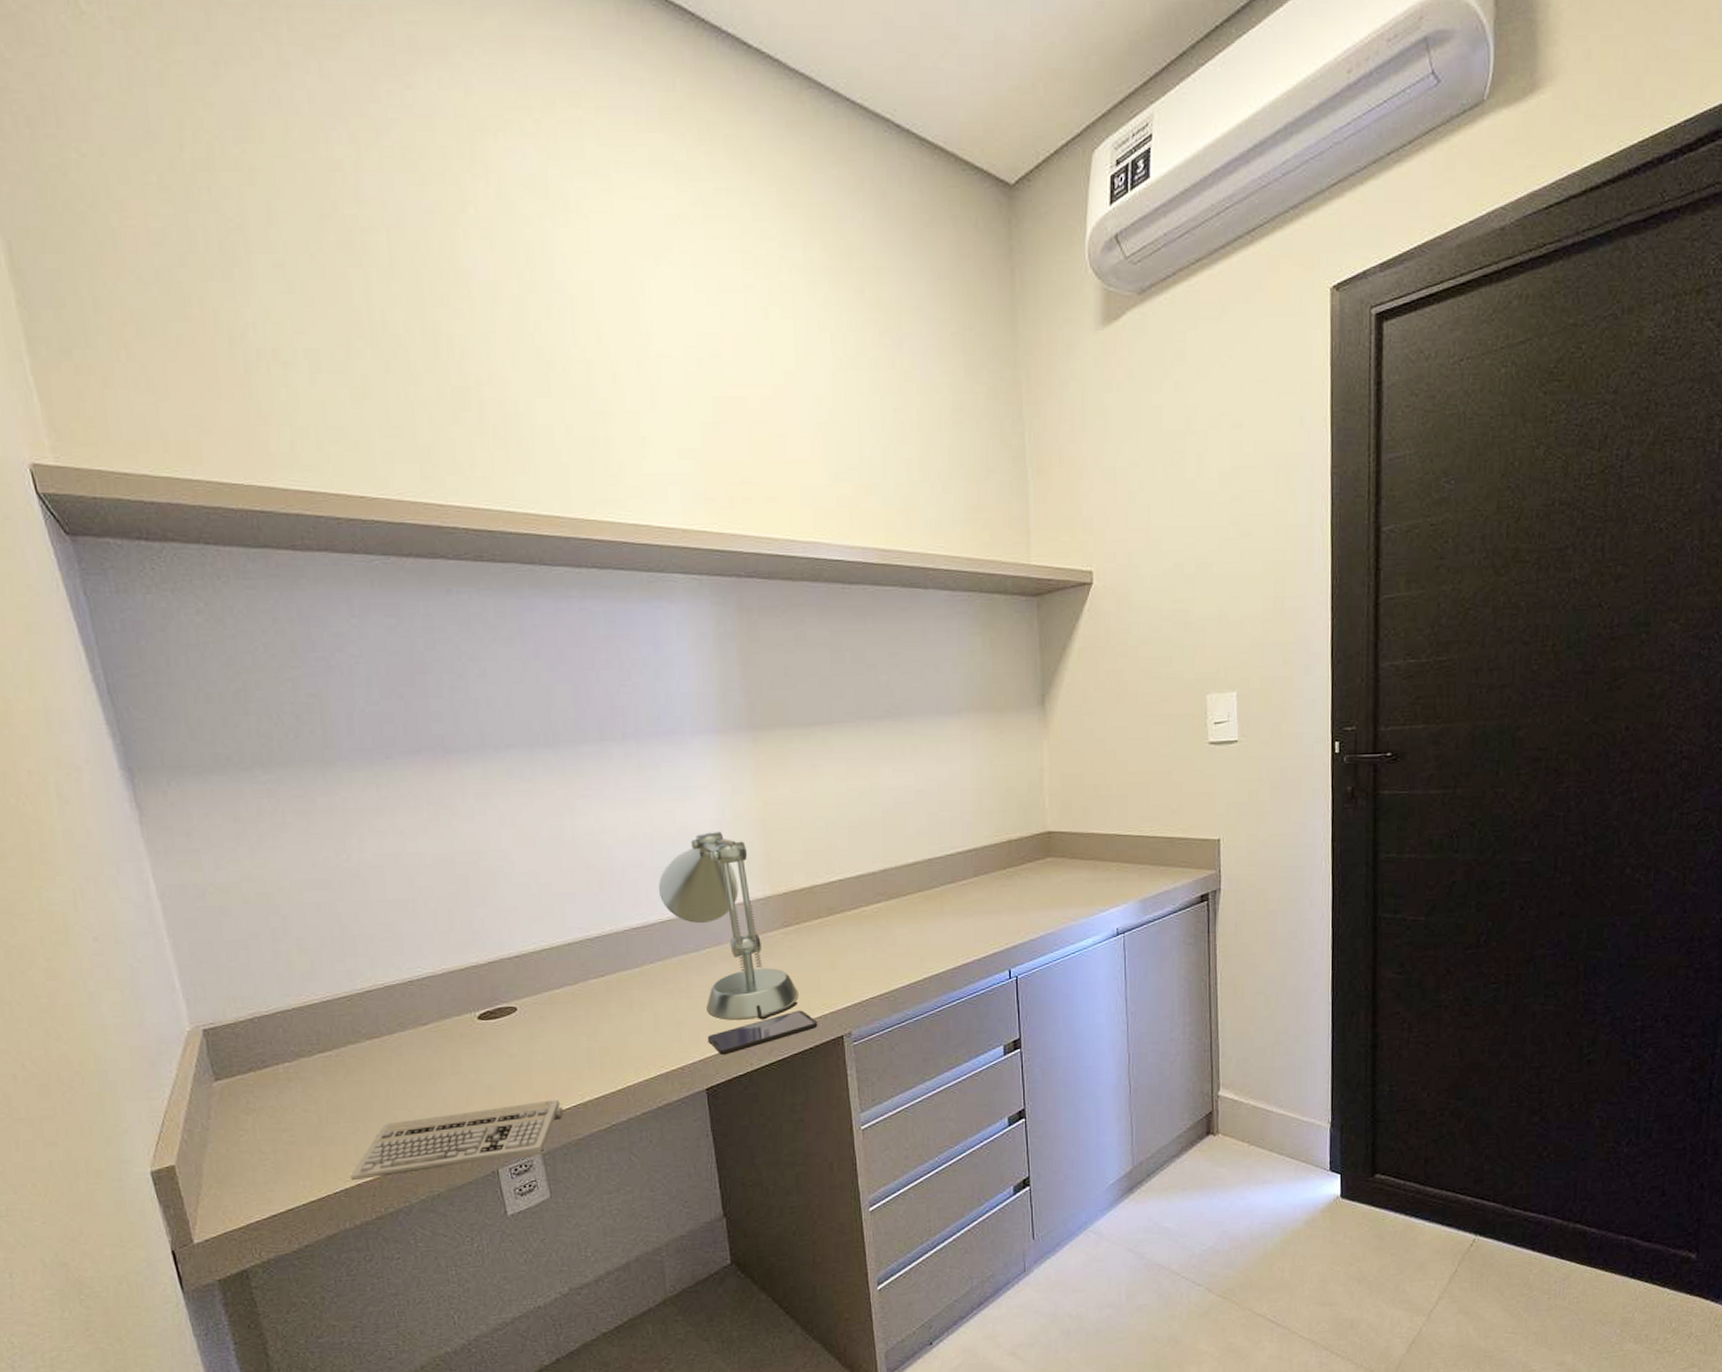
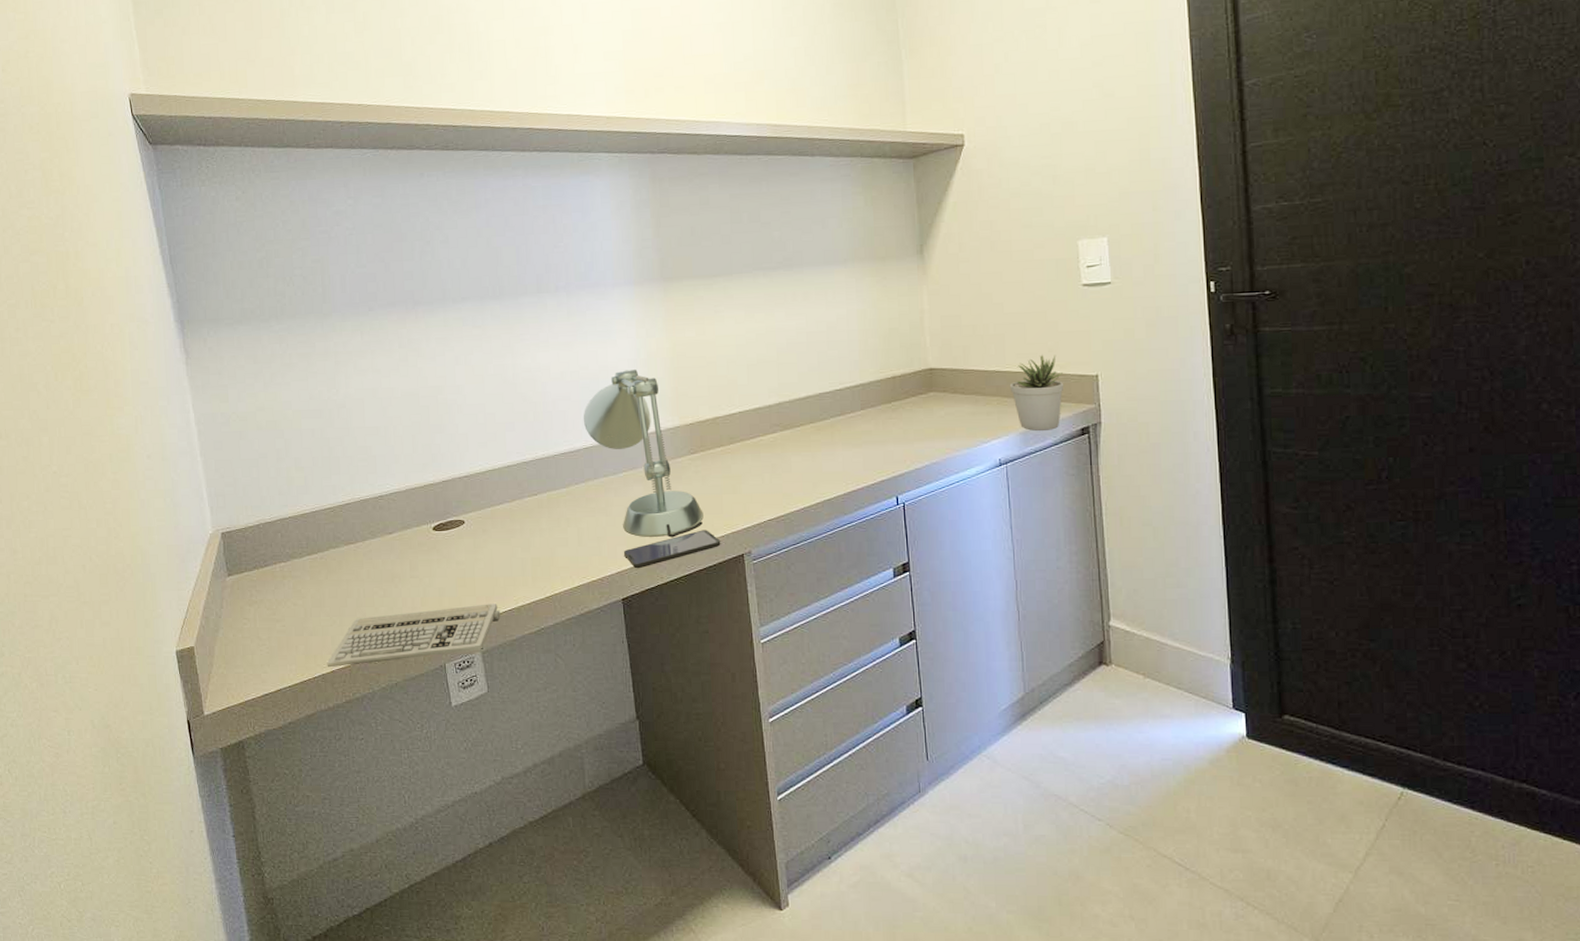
potted plant: none [1130,817,1186,899] -> present [1009,354,1064,432]

